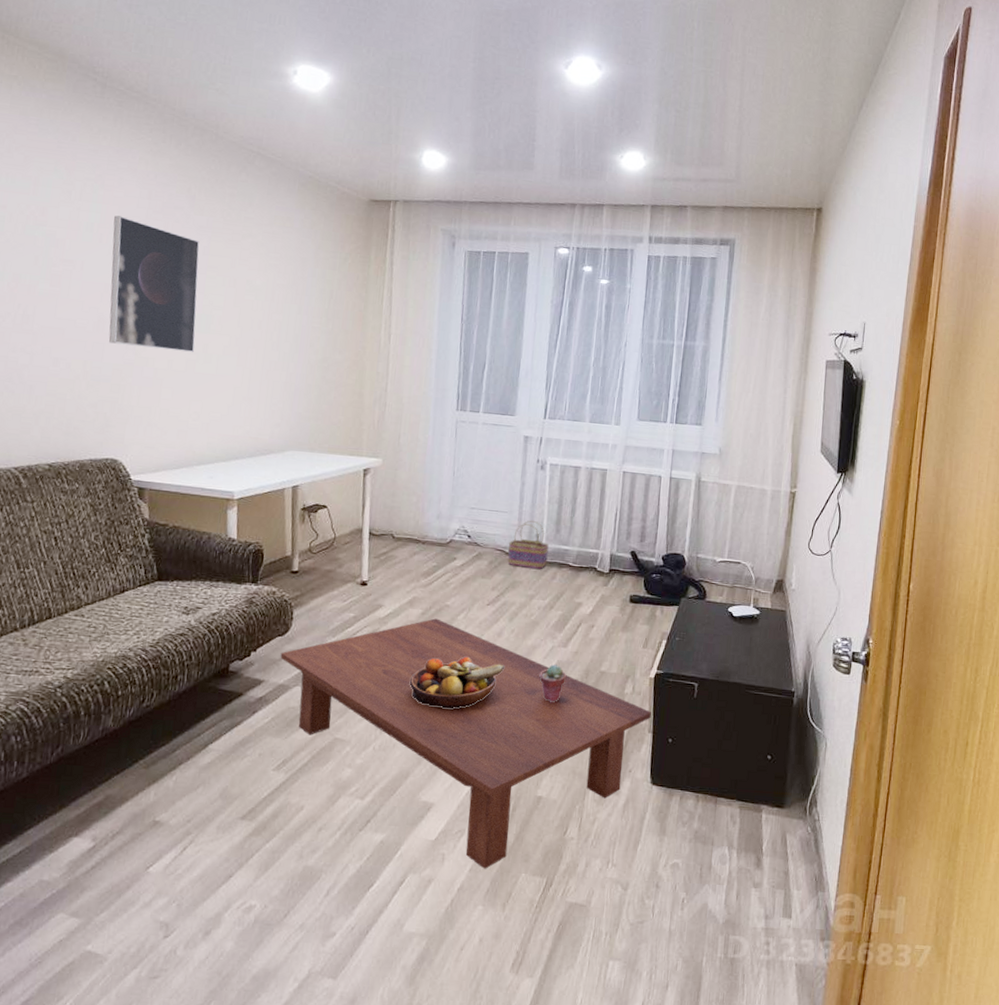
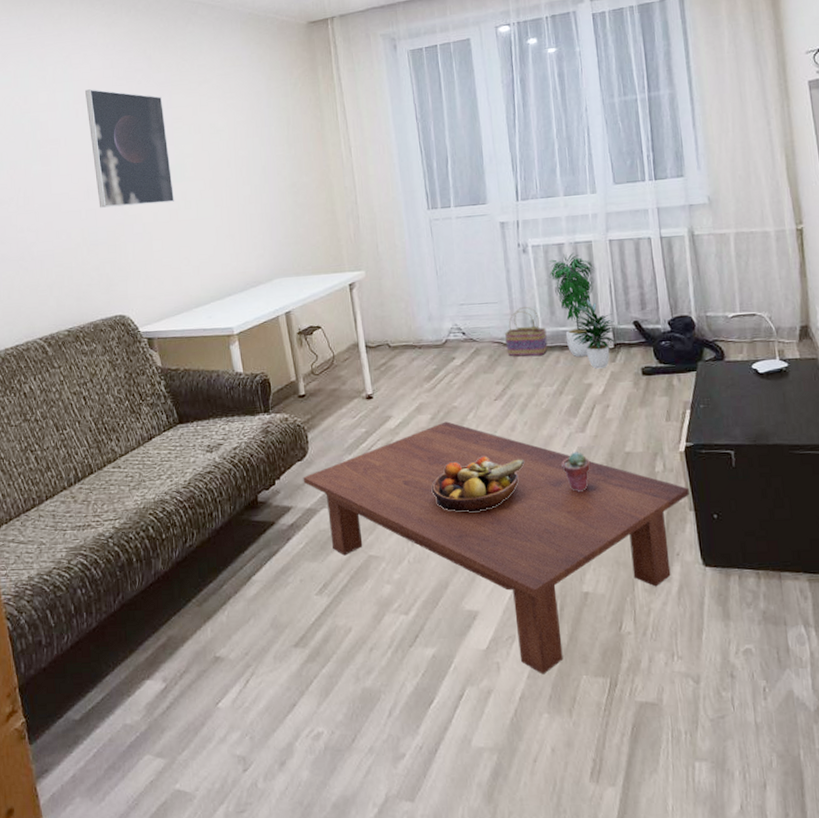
potted plant: none [561,476,615,591] -> present [549,253,617,369]

